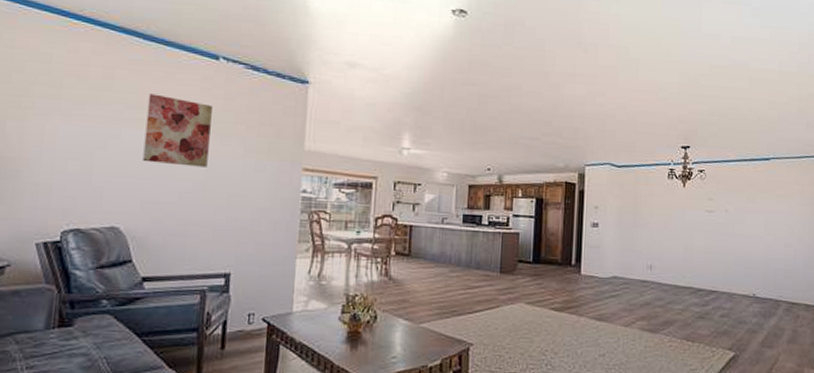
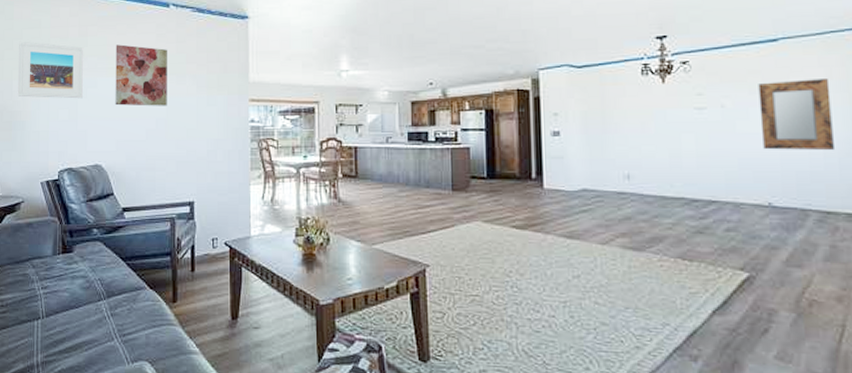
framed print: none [12,75,108,150] -> present [17,41,84,99]
home mirror: none [752,193,802,254] -> present [758,79,836,151]

